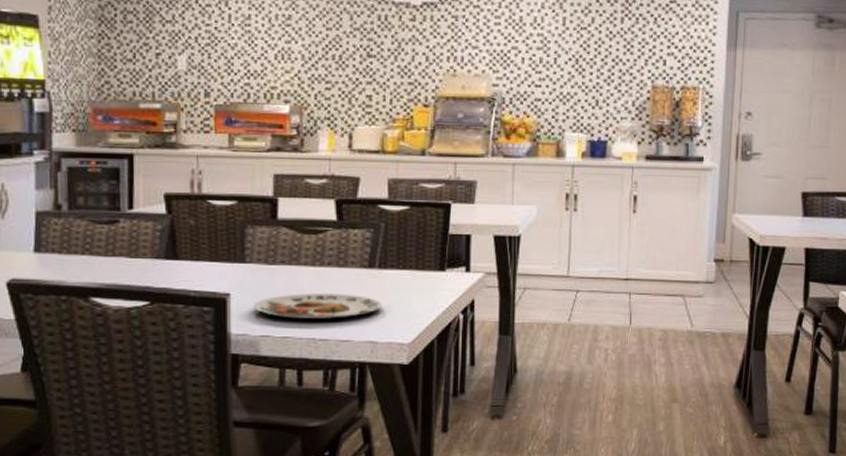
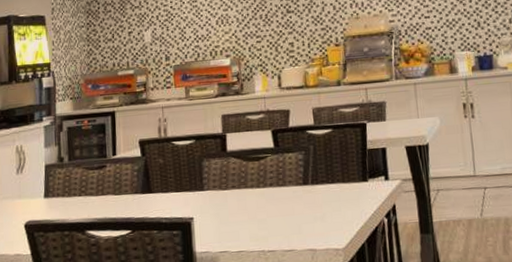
plate: present [252,294,382,319] -> none [212,209,317,235]

